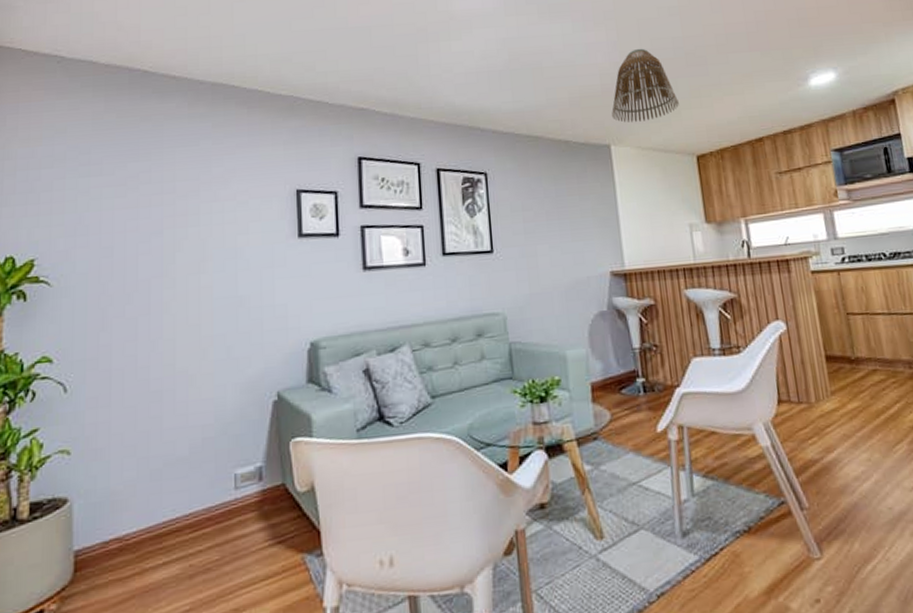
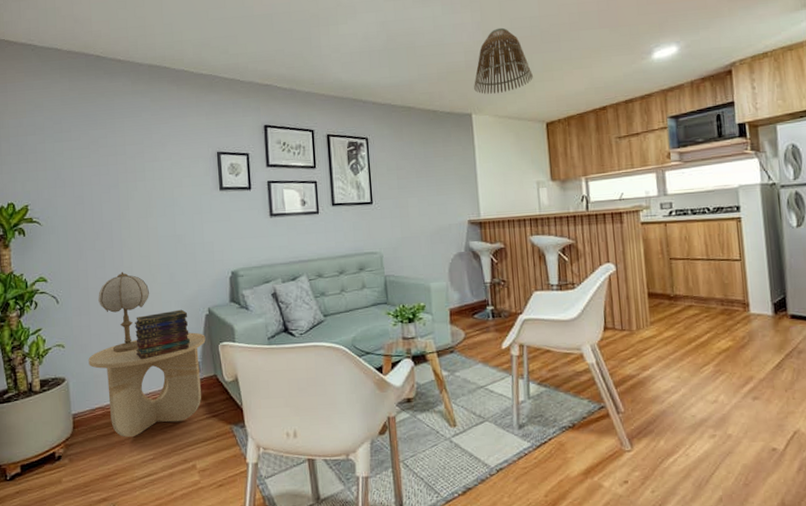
side table: none [103,425,272,581] -> present [88,332,206,437]
table lamp: none [124,346,196,458] -> present [98,271,149,353]
book stack: none [172,395,251,468] -> present [135,309,191,360]

